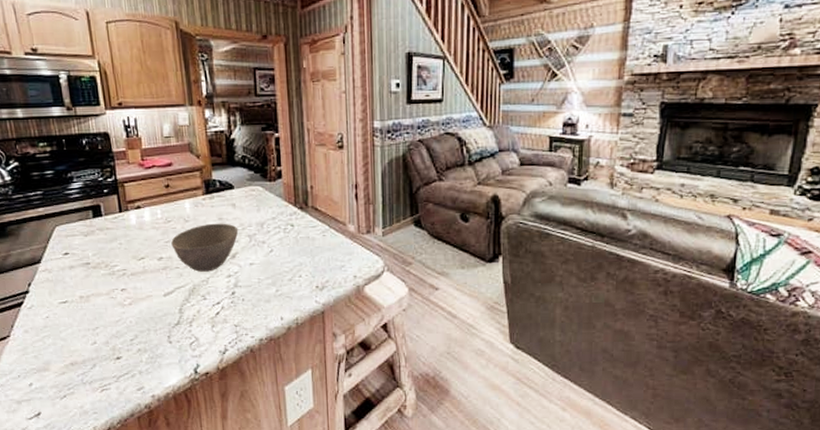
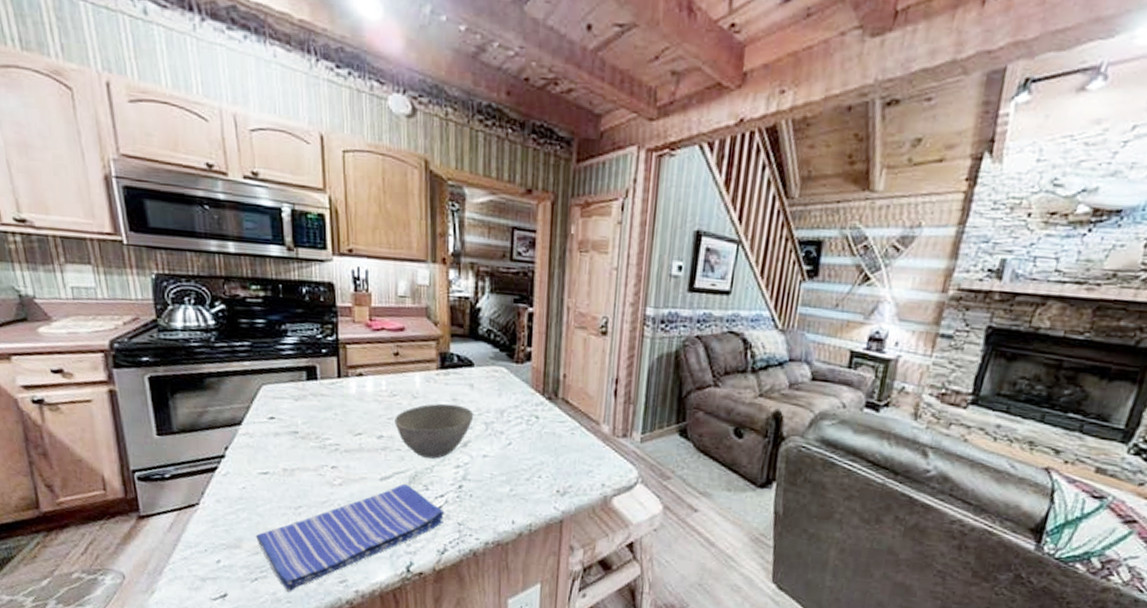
dish towel: none [61,297,223,404] -> present [255,484,445,592]

